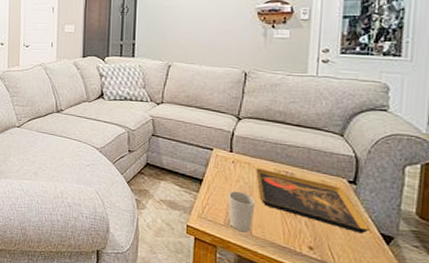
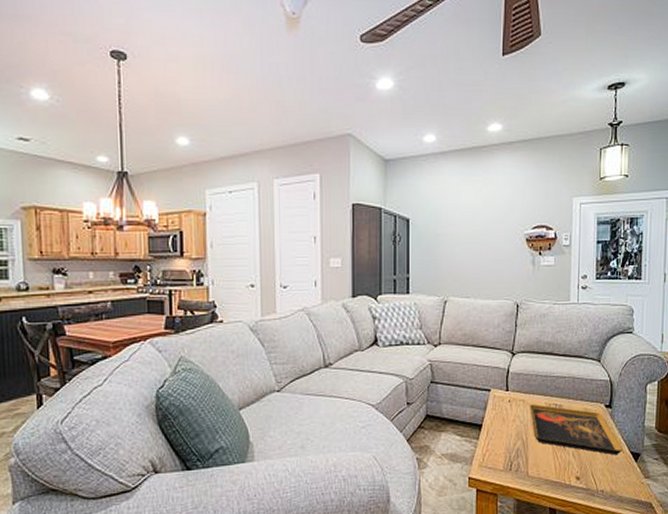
cup: present [227,190,256,233] -> none [505,431,531,474]

